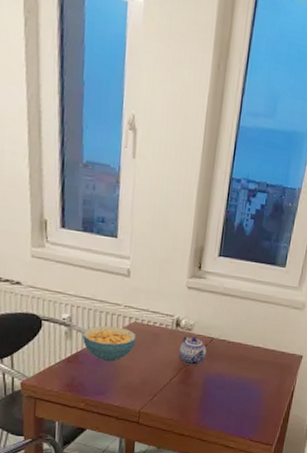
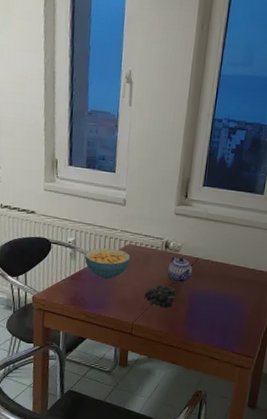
fruit: none [152,367,189,394] -> present [144,284,177,309]

